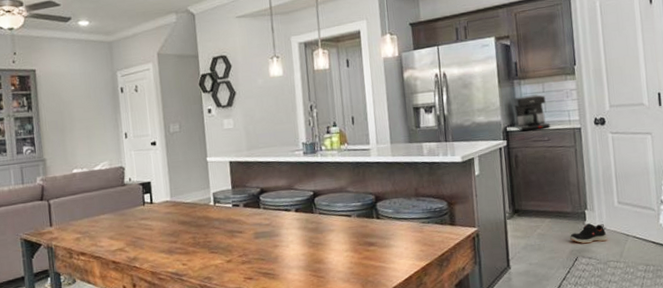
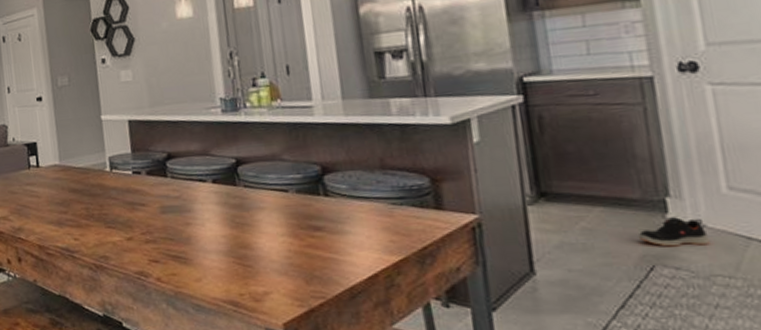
coffee maker: present [511,94,551,132] -> none [529,30,599,83]

